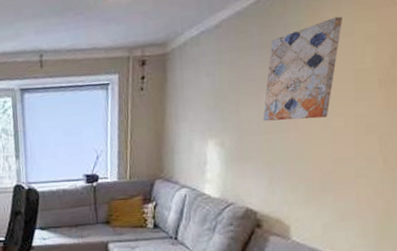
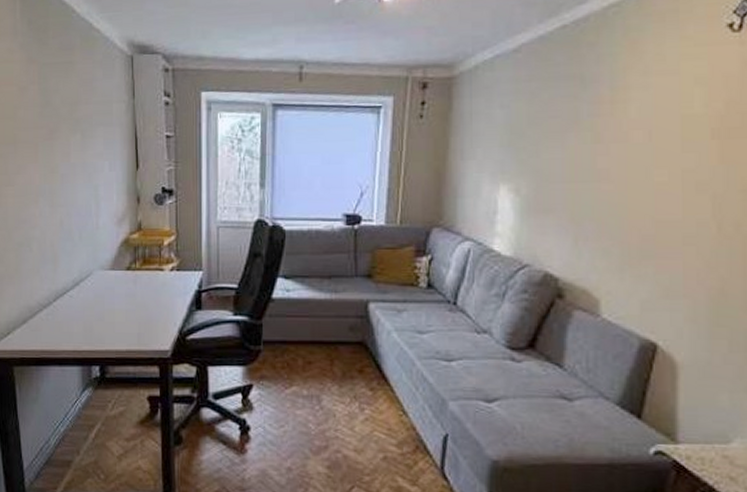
wall art: present [263,16,342,122] -> none [568,51,666,169]

